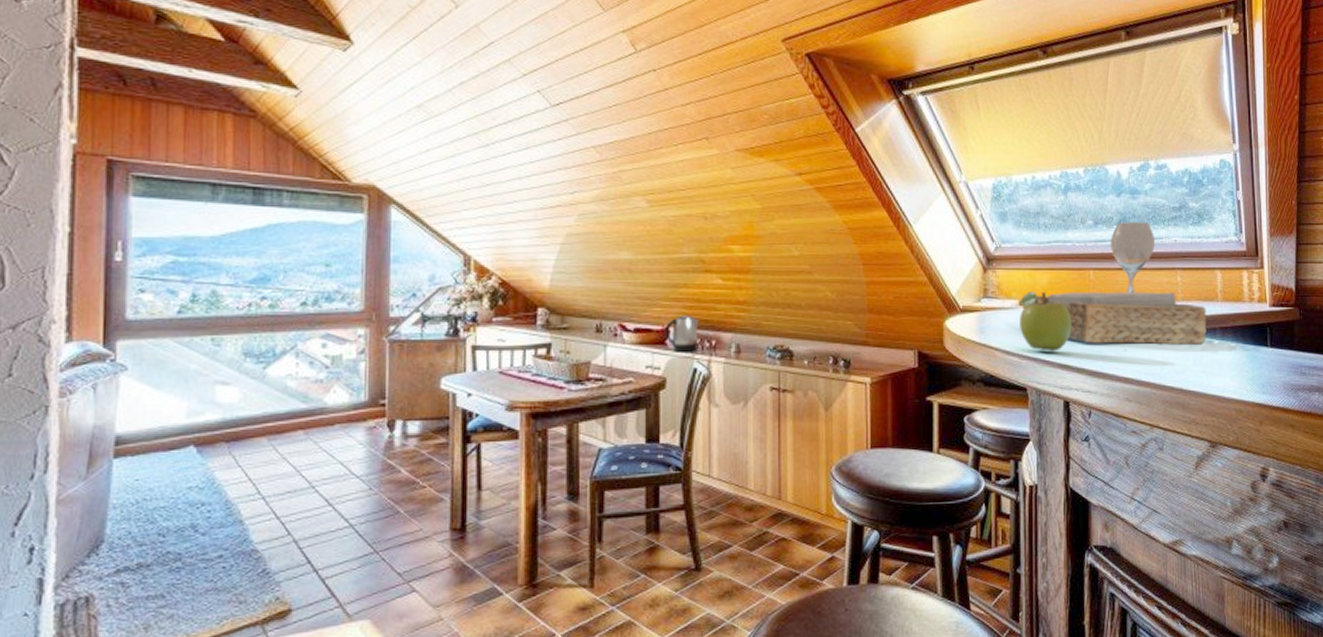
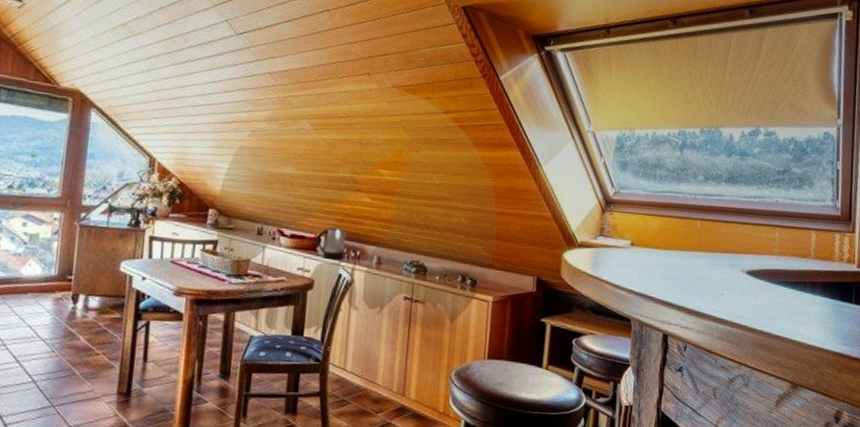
fruit: present [1020,291,1072,352] -> none [629,234,677,290]
napkin holder: present [1022,292,1207,346] -> none [634,237,799,297]
wineglass: present [1109,222,1156,293] -> none [717,179,759,244]

